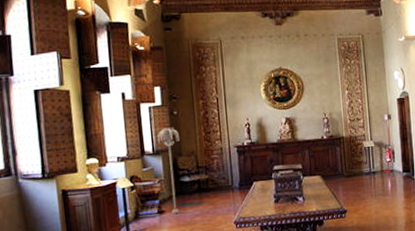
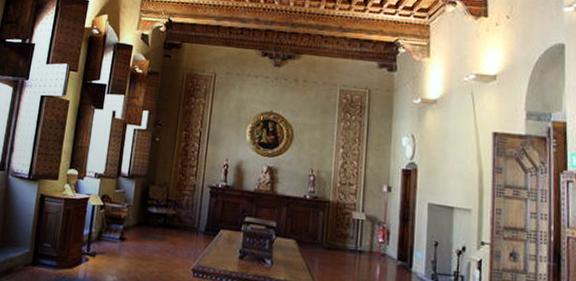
floor lamp: present [157,127,181,214] -> none [133,152,157,245]

